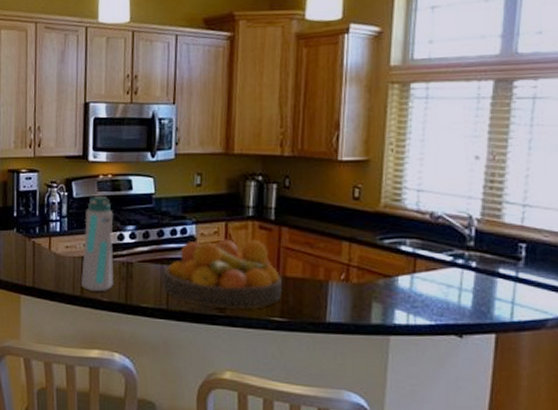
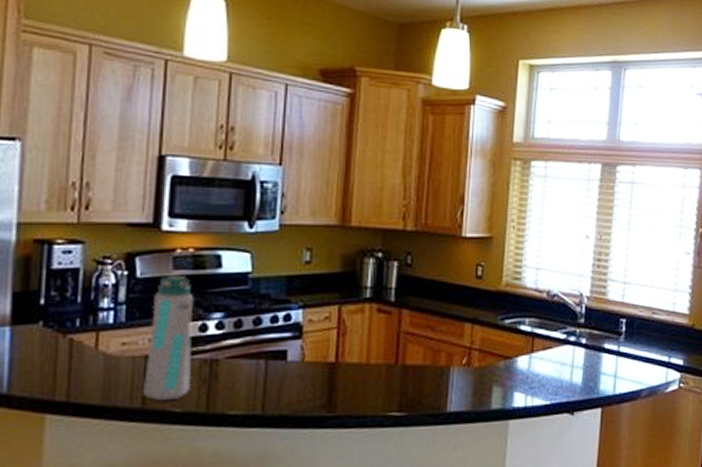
fruit bowl: present [163,239,283,309] -> none [258,324,402,408]

